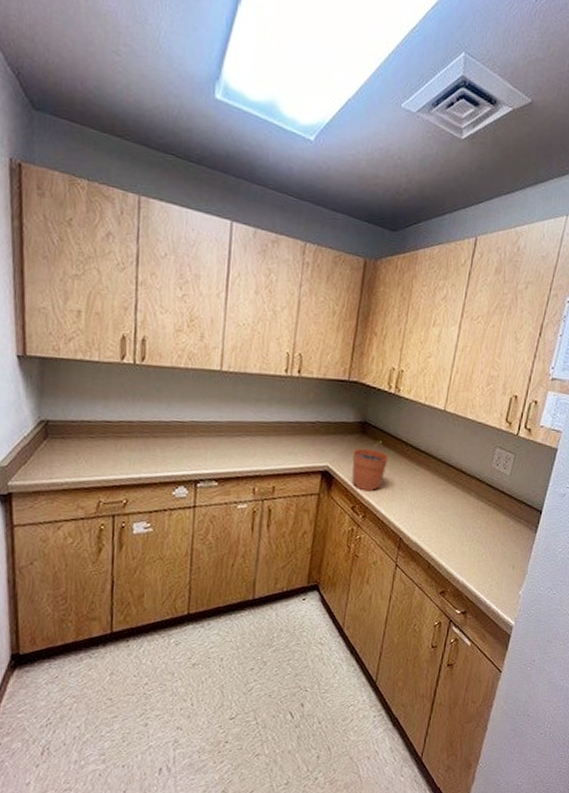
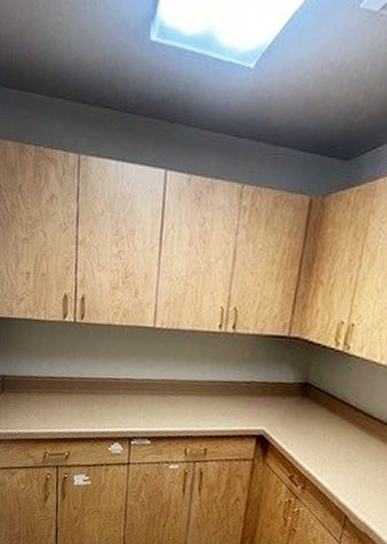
plant pot: present [352,441,388,492] -> none [290,405,334,461]

